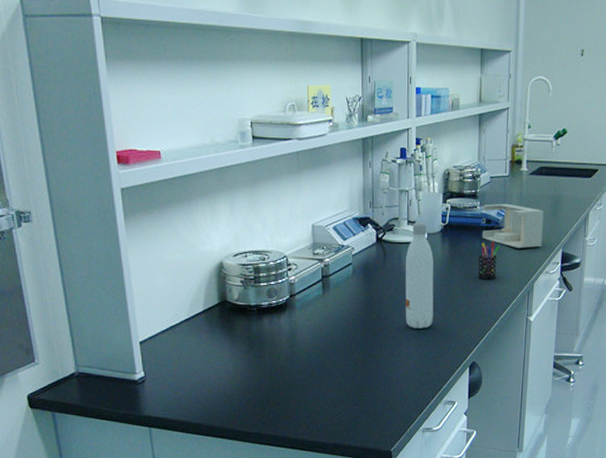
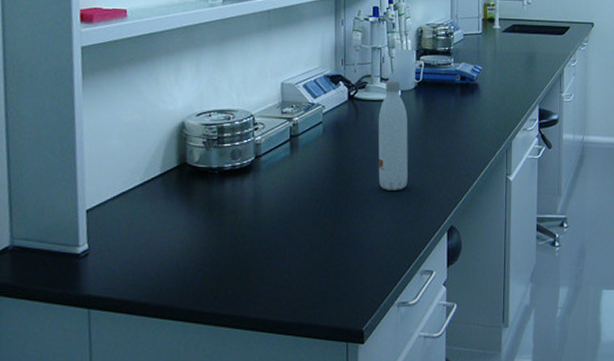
pen holder: present [477,241,500,280] -> none [453,98,476,138]
tissue dispenser: present [482,203,544,248] -> none [457,60,519,105]

